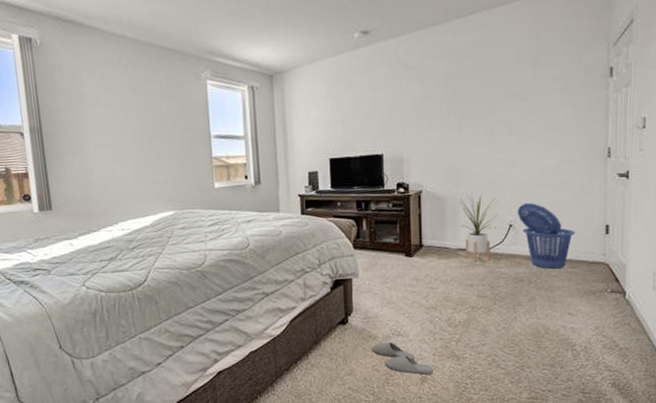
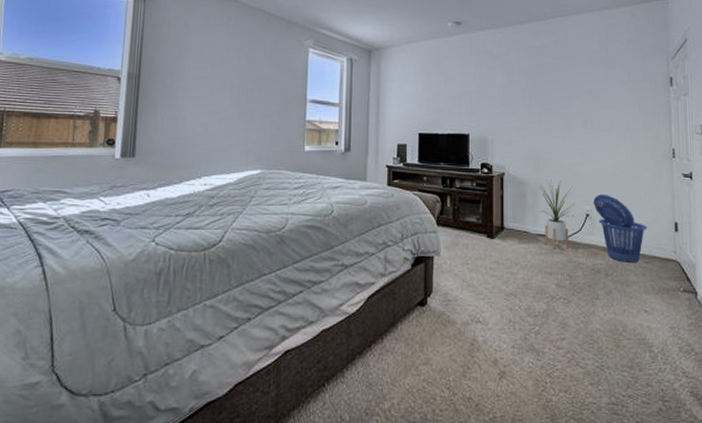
slippers: present [371,342,433,375] -> none [449,330,512,369]

